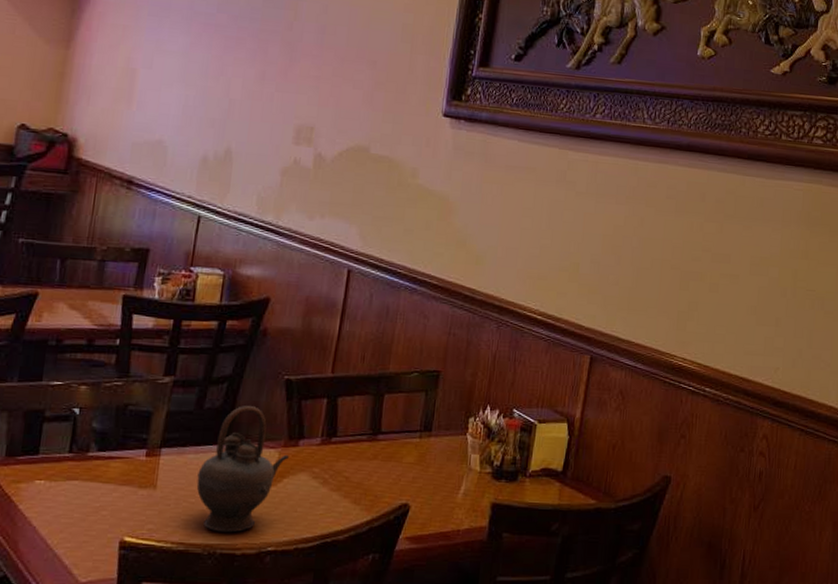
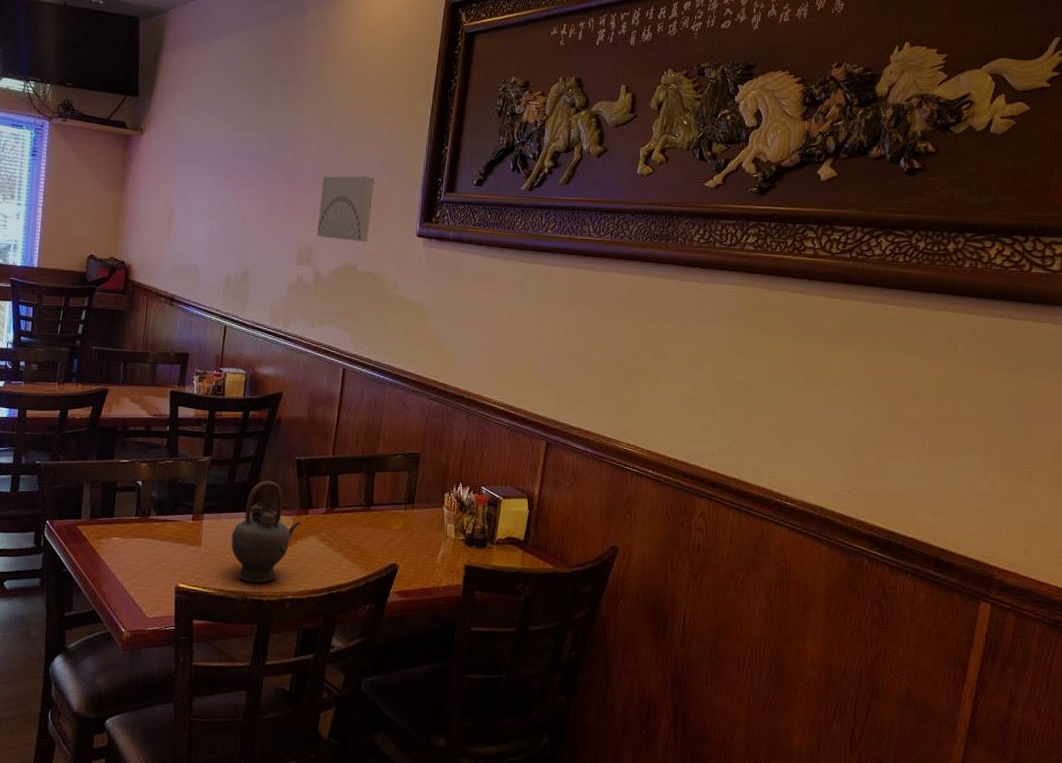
wall art: none [320,41,393,120] -> present [317,176,374,242]

